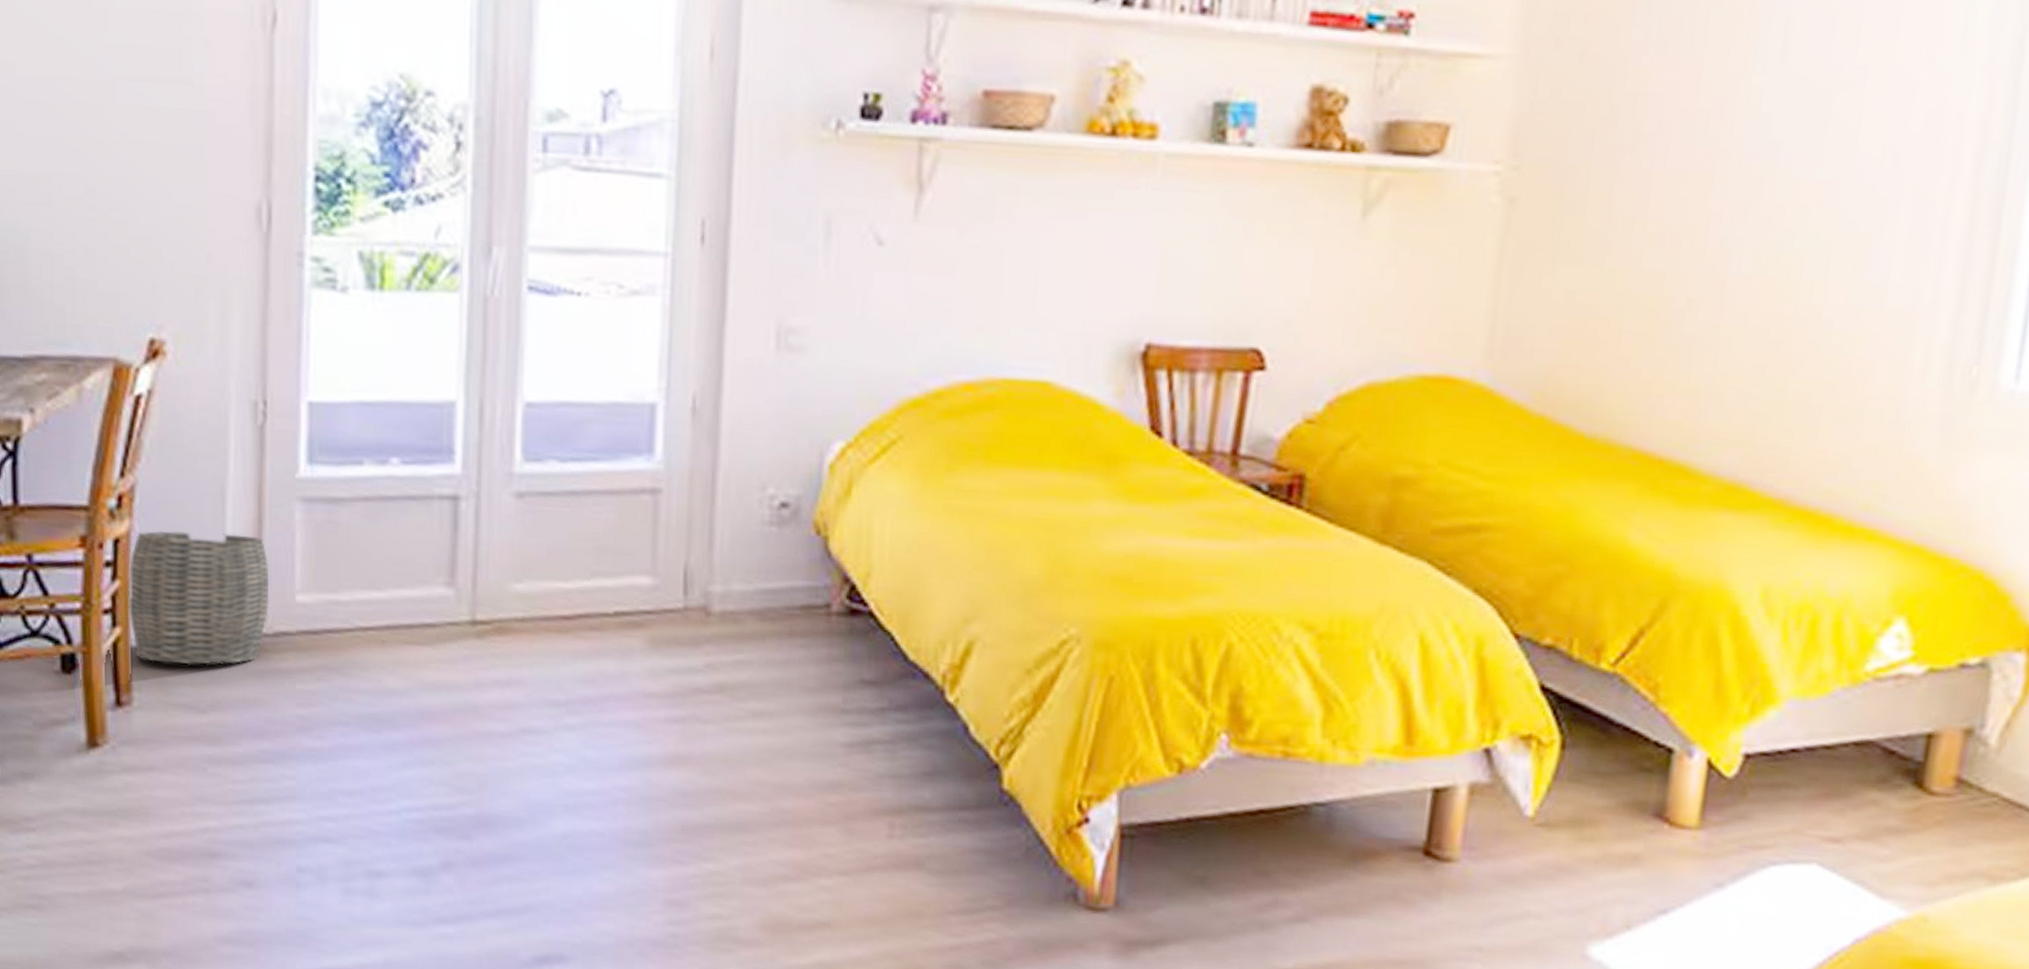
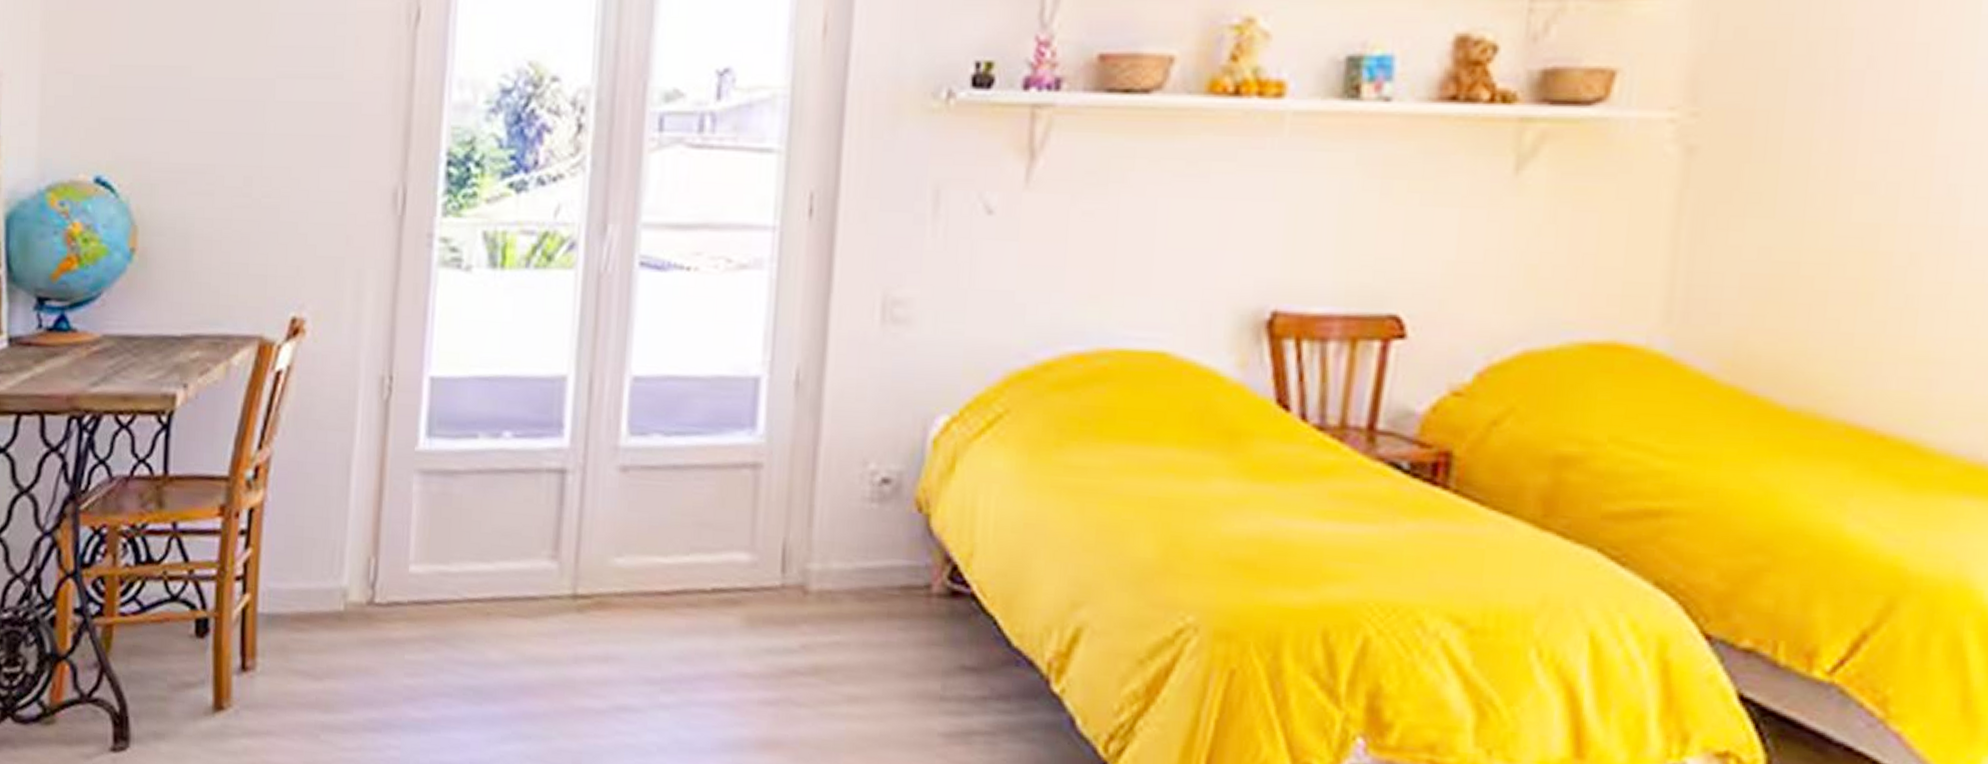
woven basket: present [128,530,270,665] -> none [258,501,386,633]

